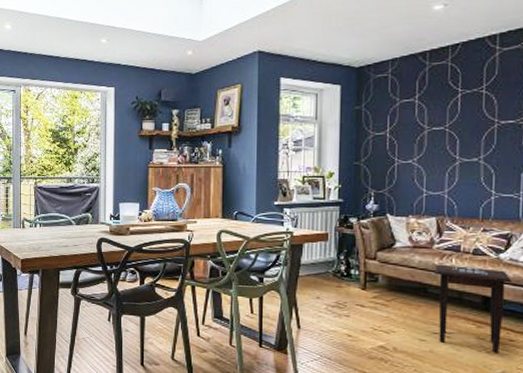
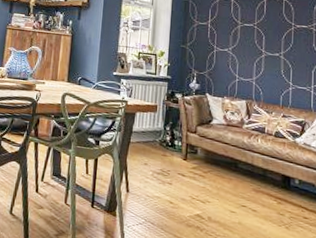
side table: present [435,264,512,353] -> none [244,142,306,229]

